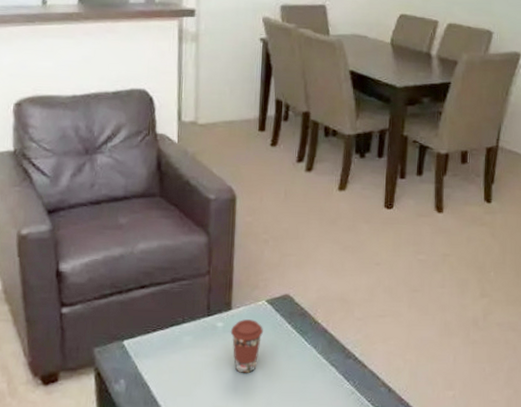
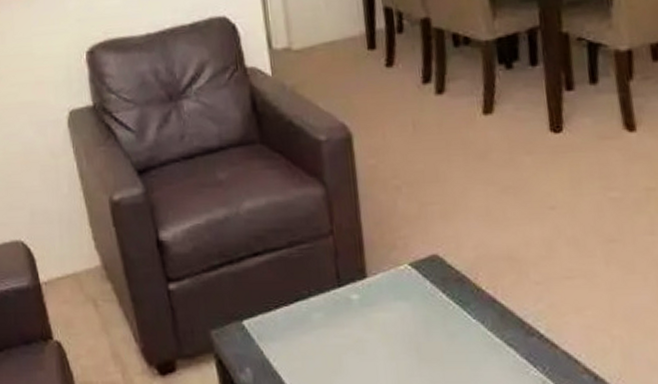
coffee cup: present [230,319,264,373] -> none [369,289,412,358]

